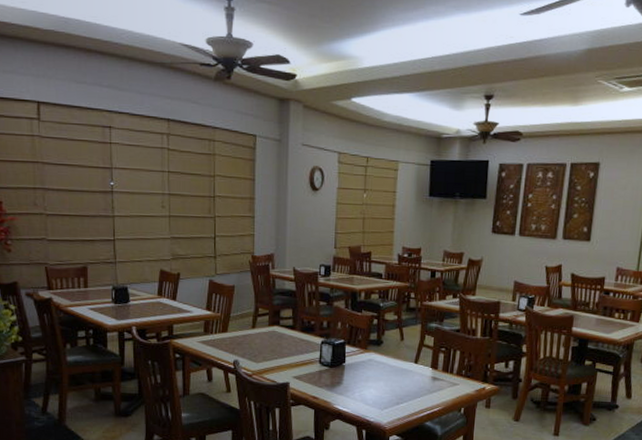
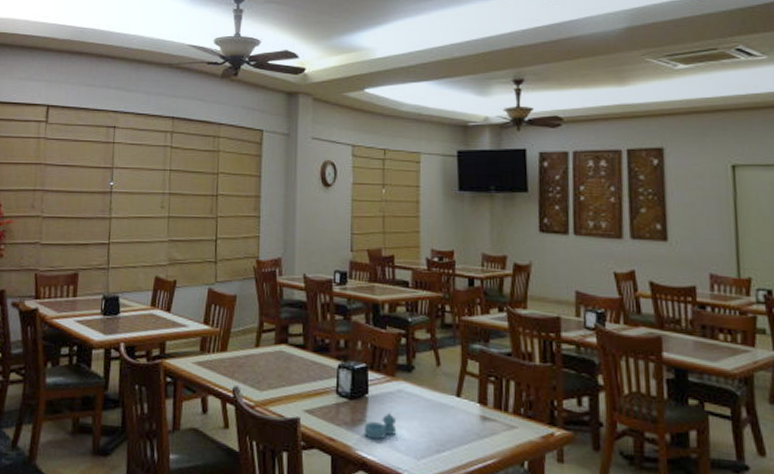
salt and pepper shaker: none [341,376,367,397] -> present [365,412,397,440]

